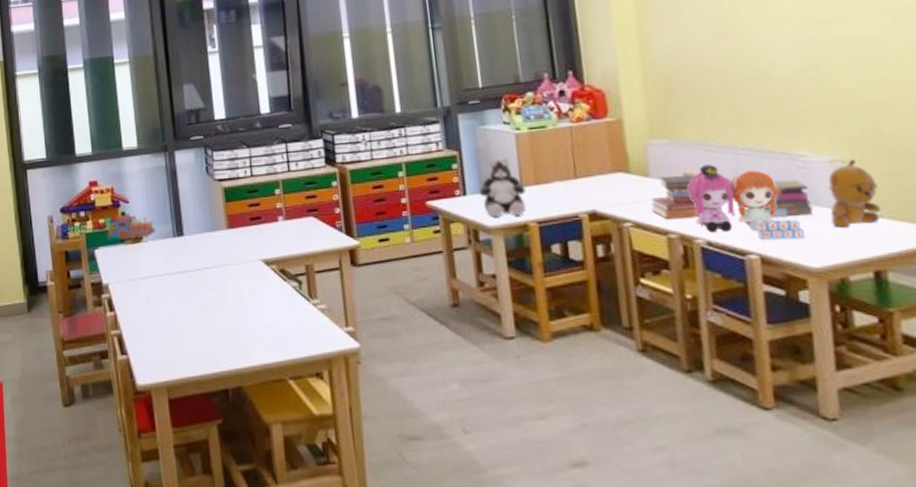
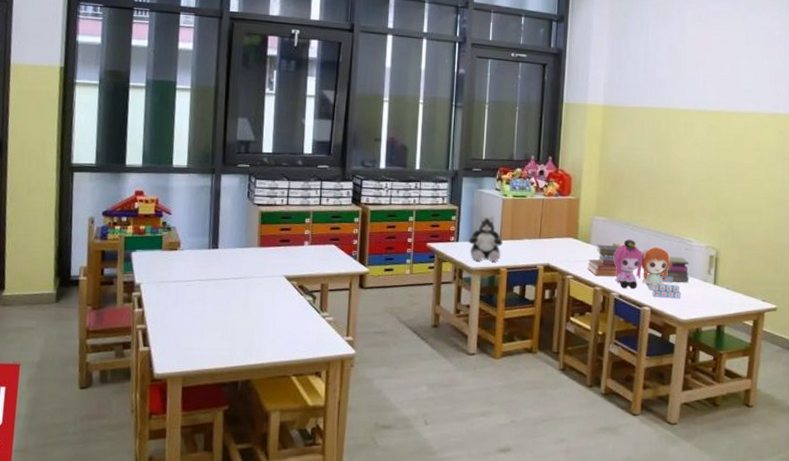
toy train: present [106,215,157,241] -> none [145,225,194,247]
stuffed bear: present [828,159,881,228] -> none [699,247,730,294]

